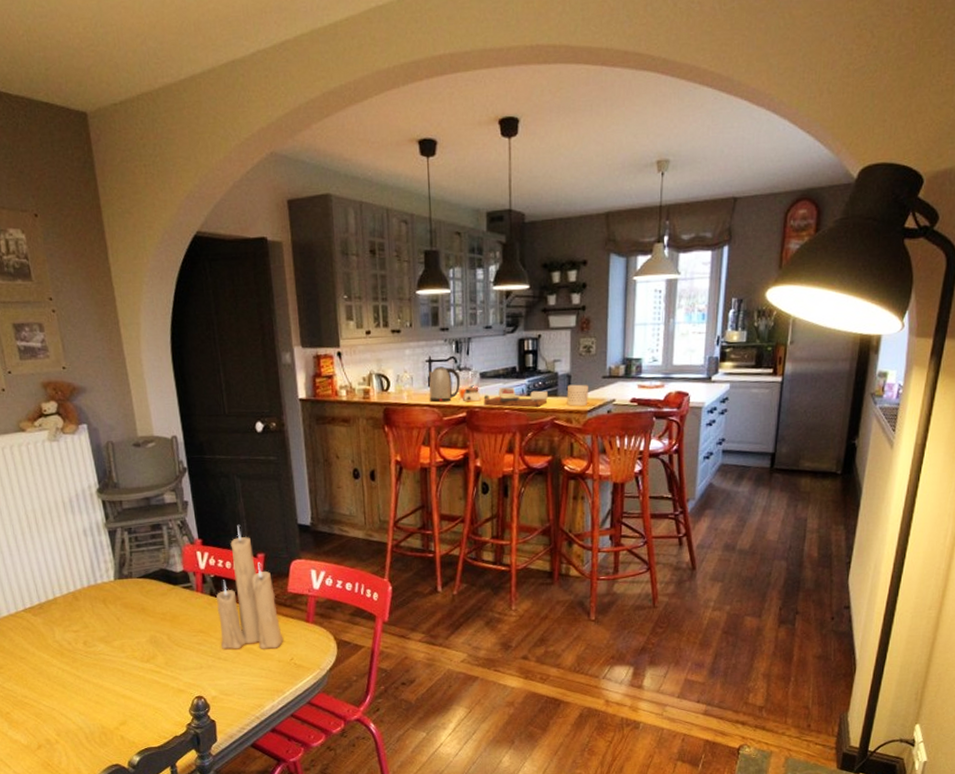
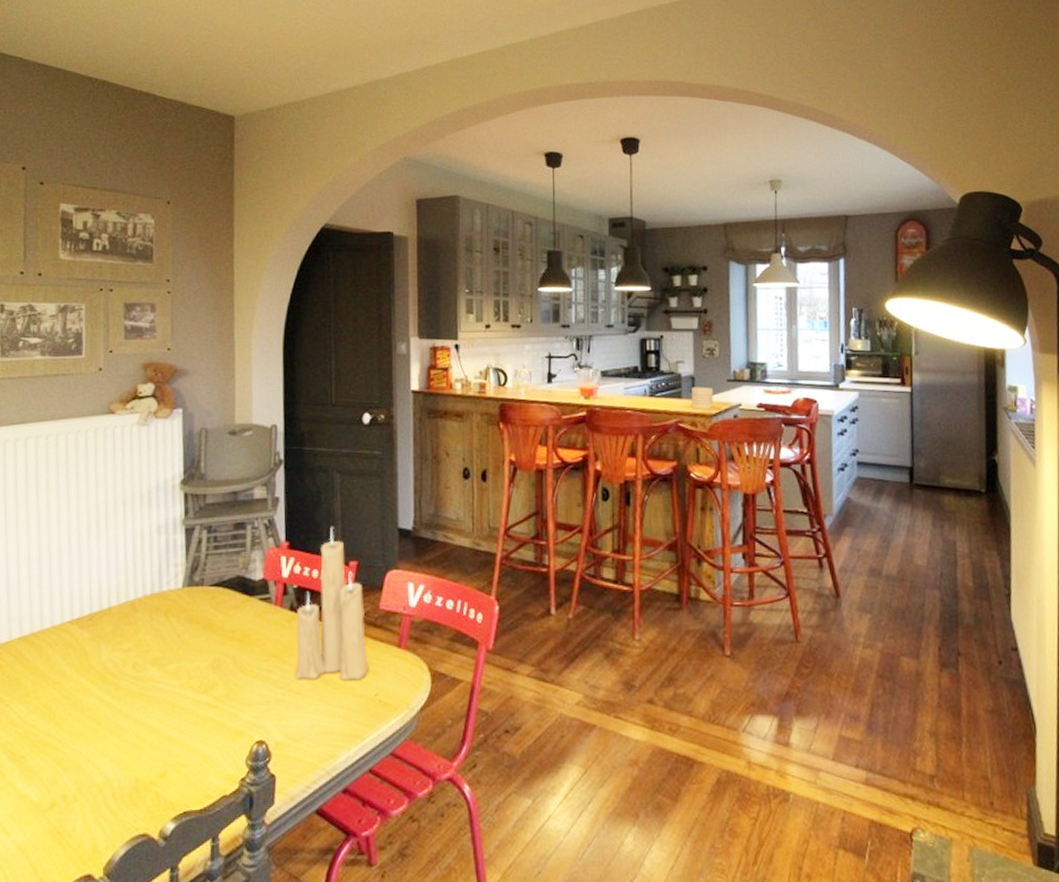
kettle: present [429,366,460,403] -> none [547,363,580,400]
cutting board: present [463,387,548,407] -> none [583,385,671,409]

